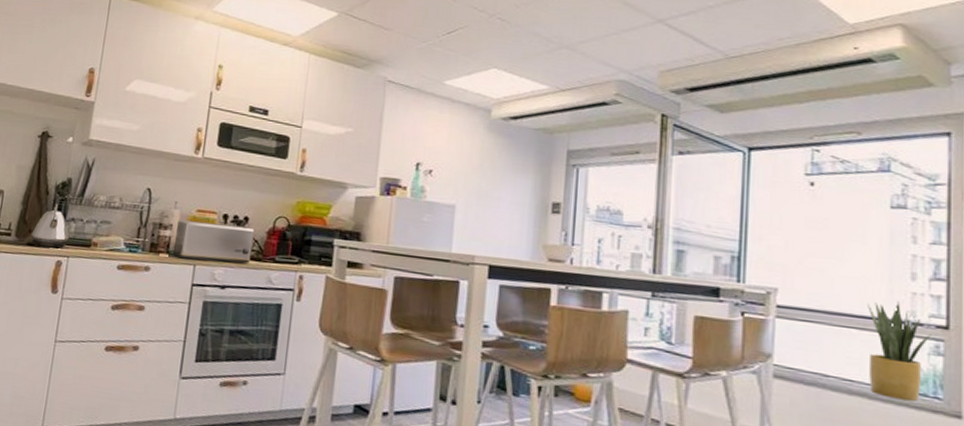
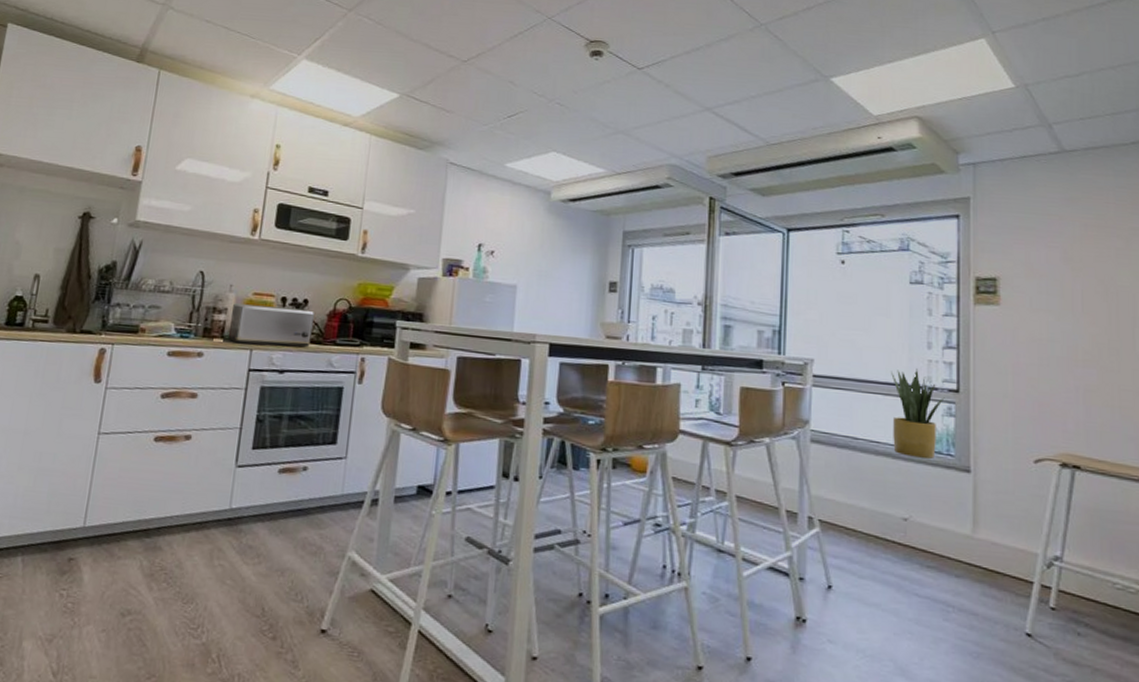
kettle: present [31,194,69,249] -> none [71,278,114,336]

